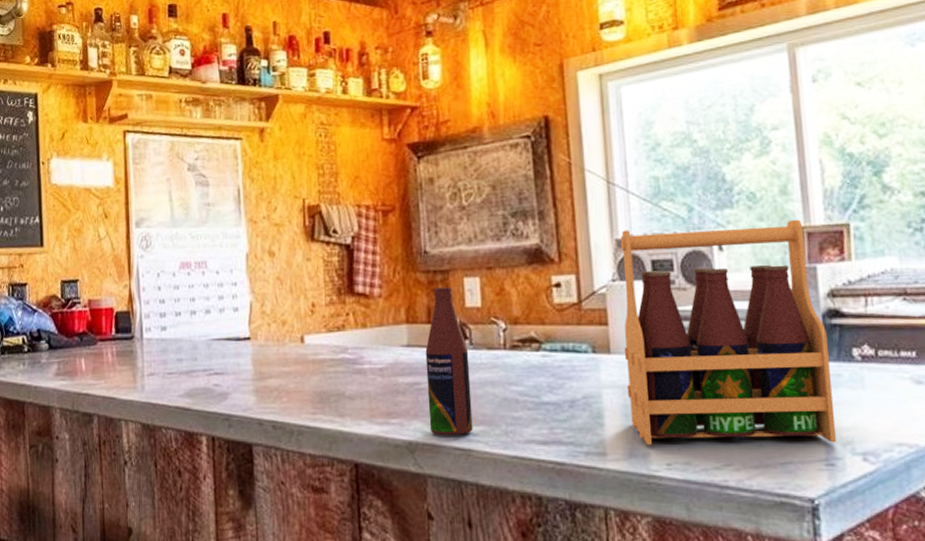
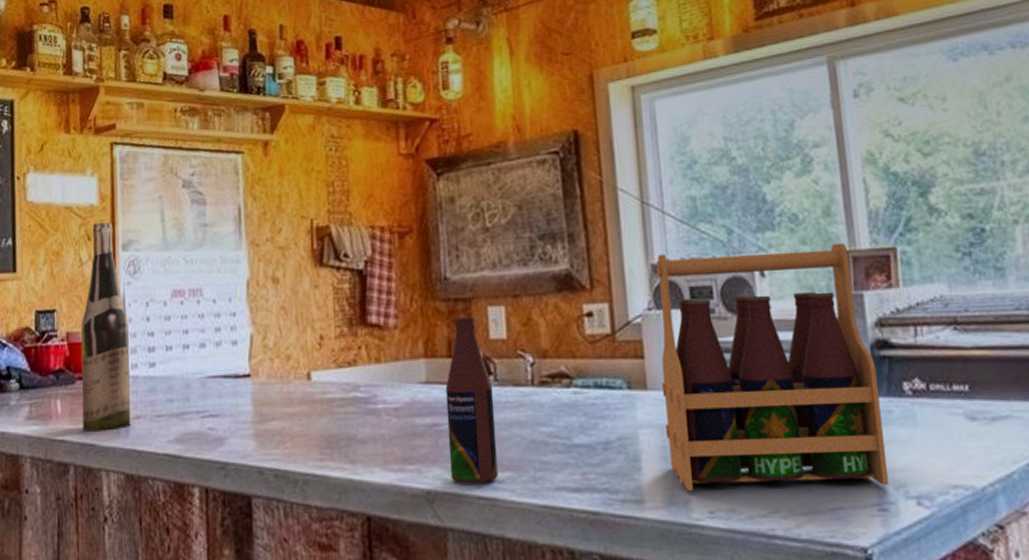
wine bottle: none [100,202,146,386] -> present [80,222,131,432]

